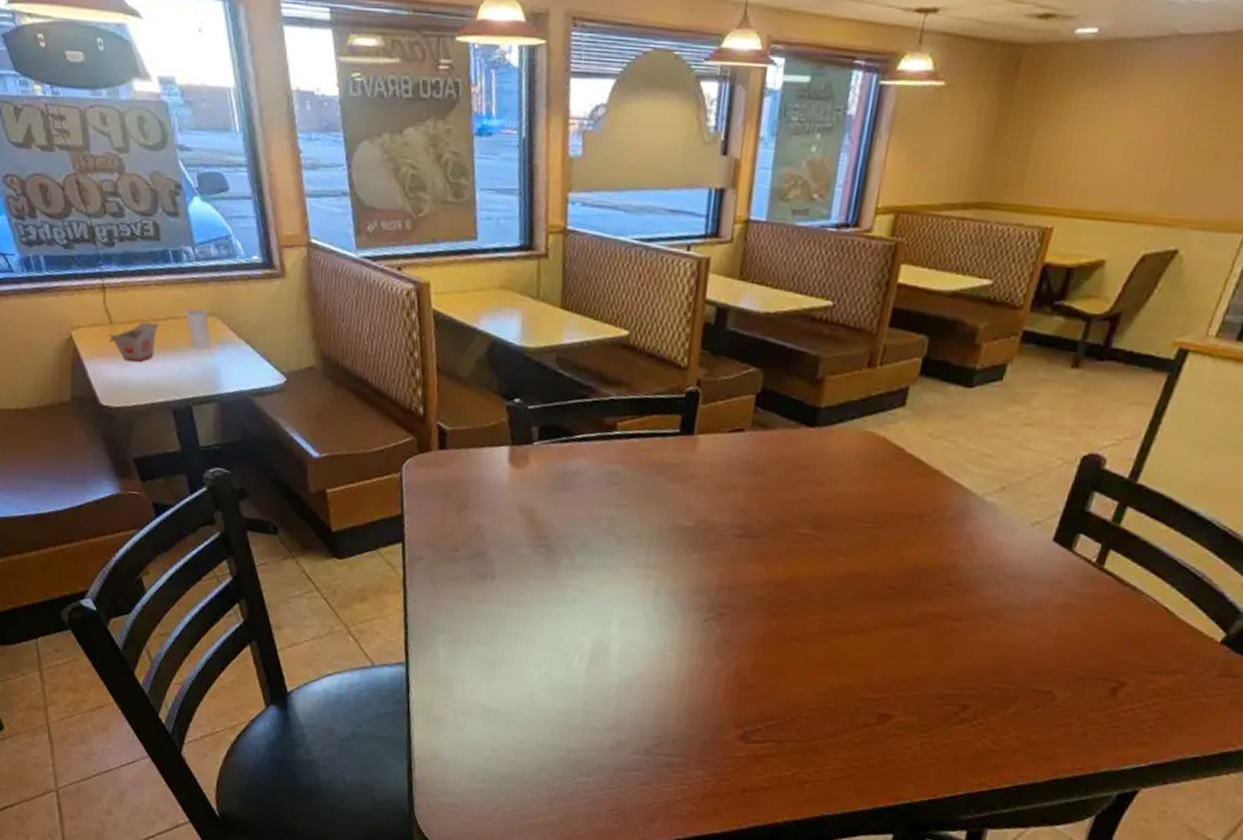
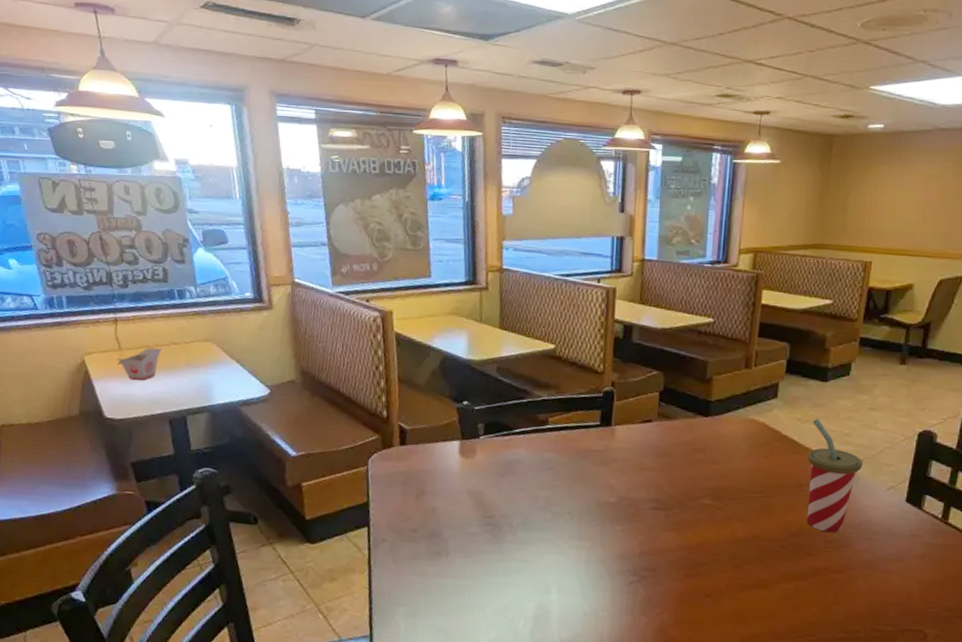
cup: present [184,308,211,351] -> none [184,335,206,370]
beverage cup: none [924,434,1006,574] -> present [806,419,863,533]

